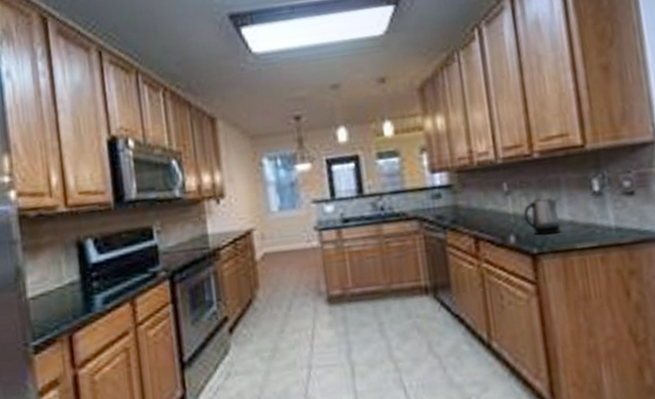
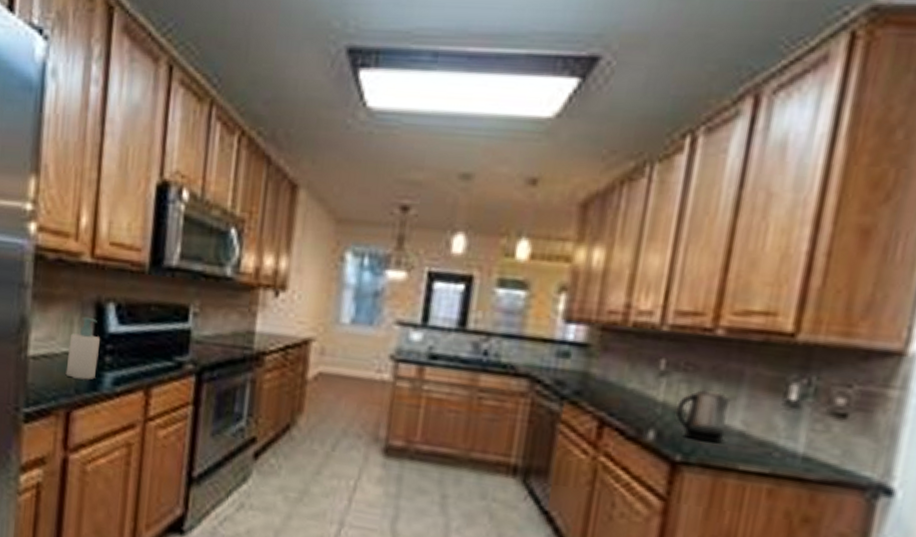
soap bottle: none [60,254,88,307] -> present [65,316,100,381]

